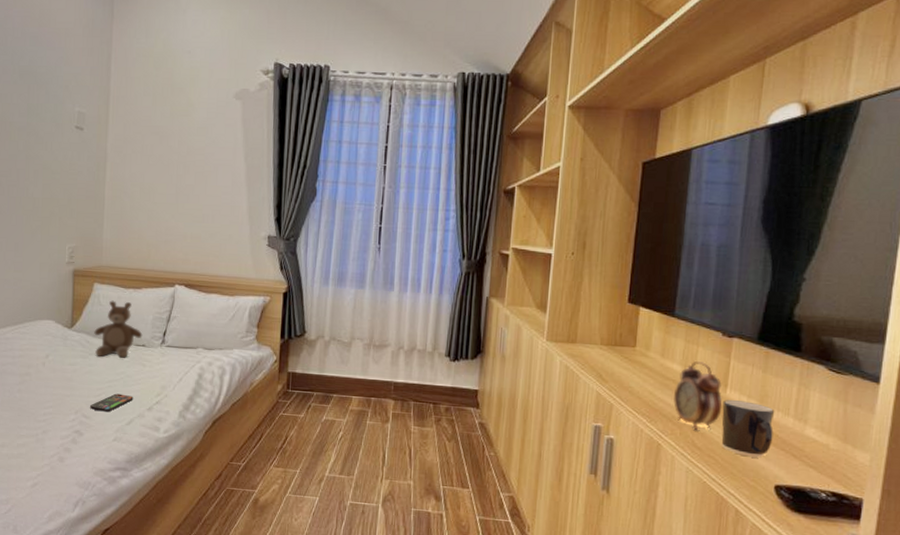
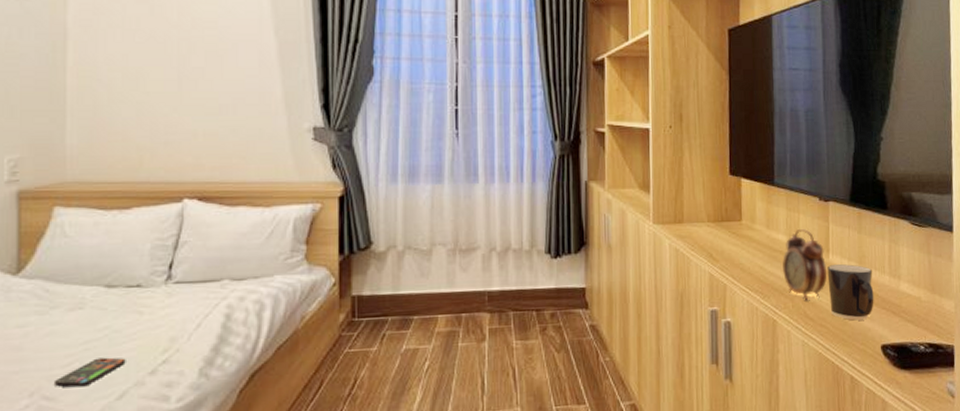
bear: present [94,300,143,358] -> none [57,228,136,309]

